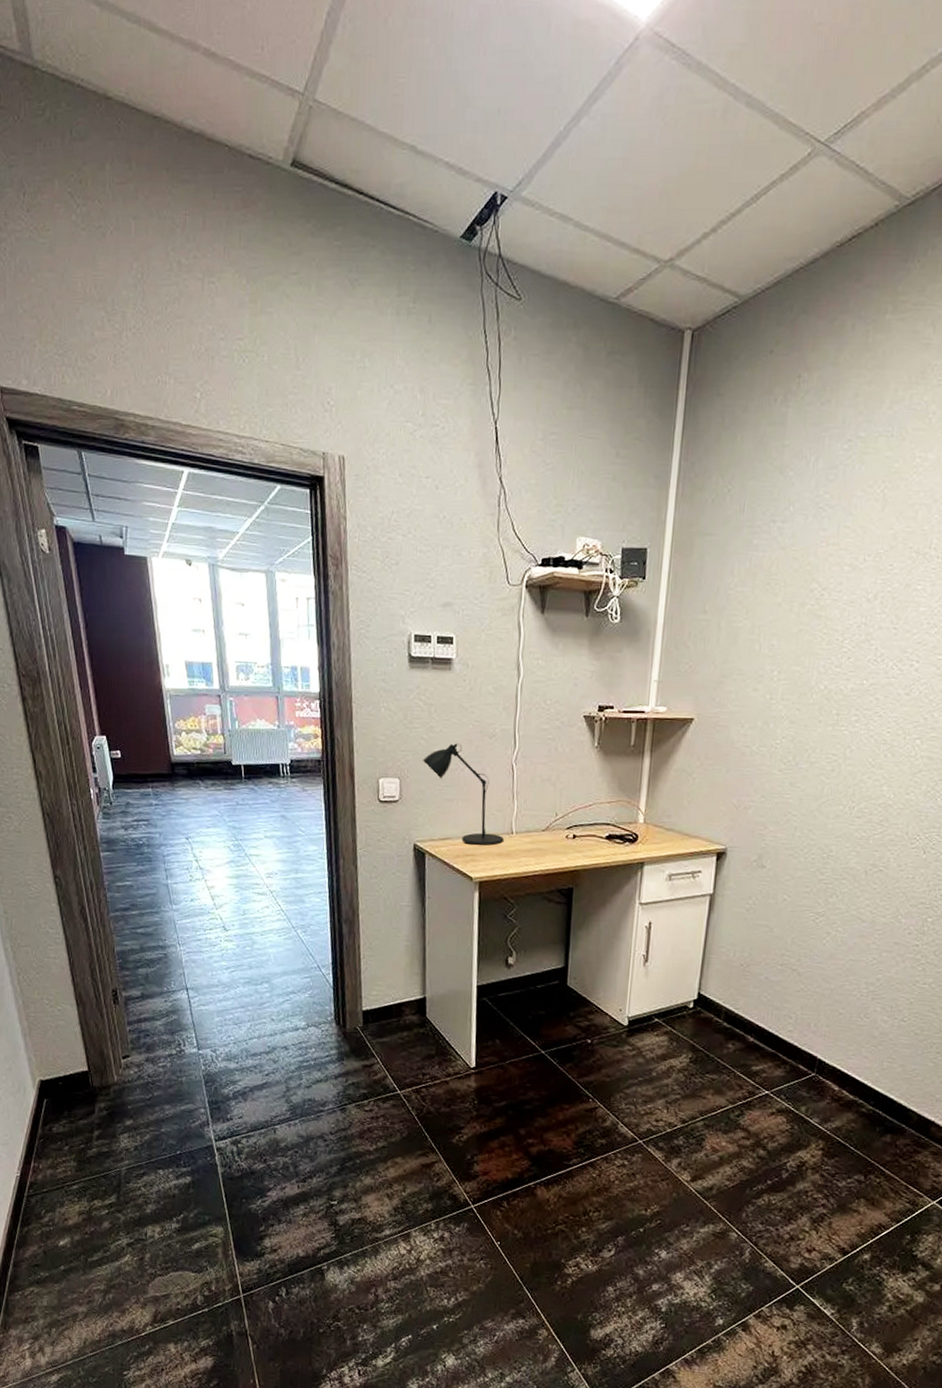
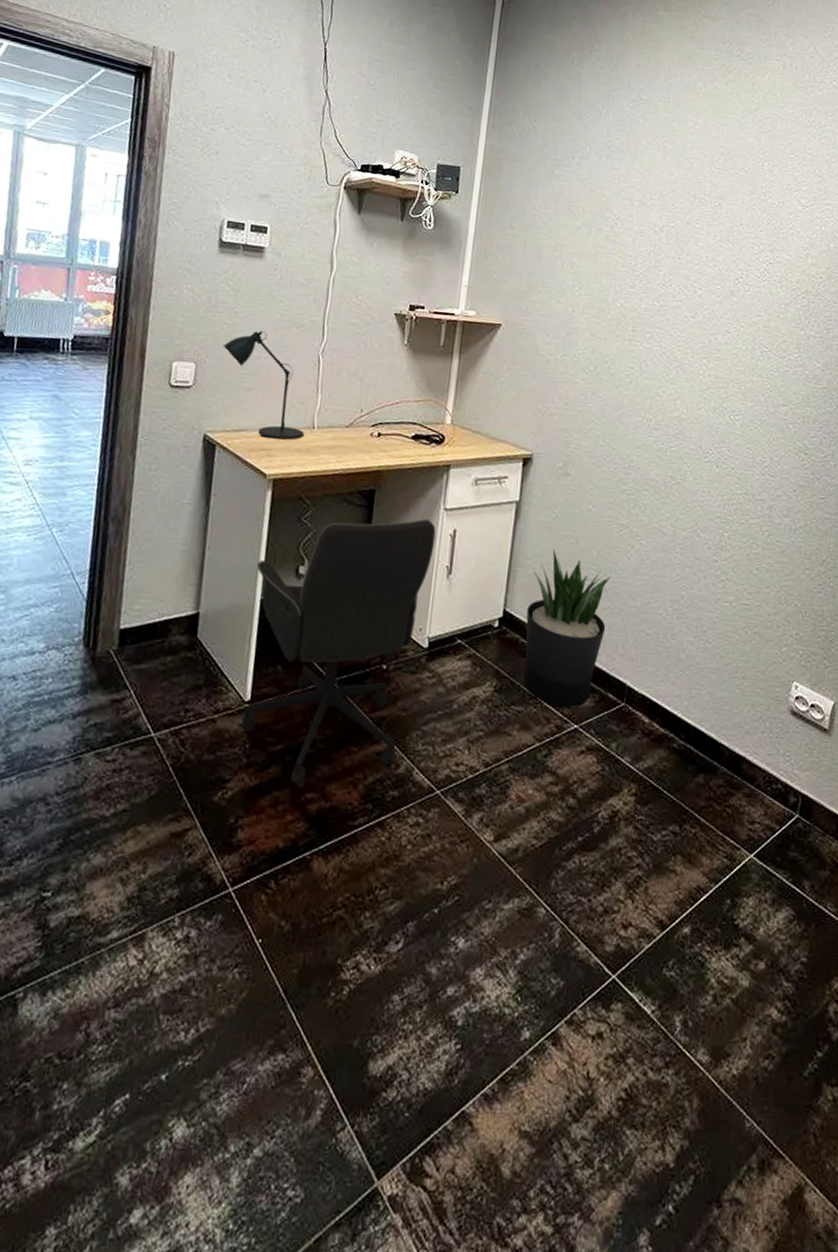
office chair: none [469,913,632,1133] -> present [240,519,436,785]
planter: none [716,938,805,1077] -> present [522,550,611,708]

